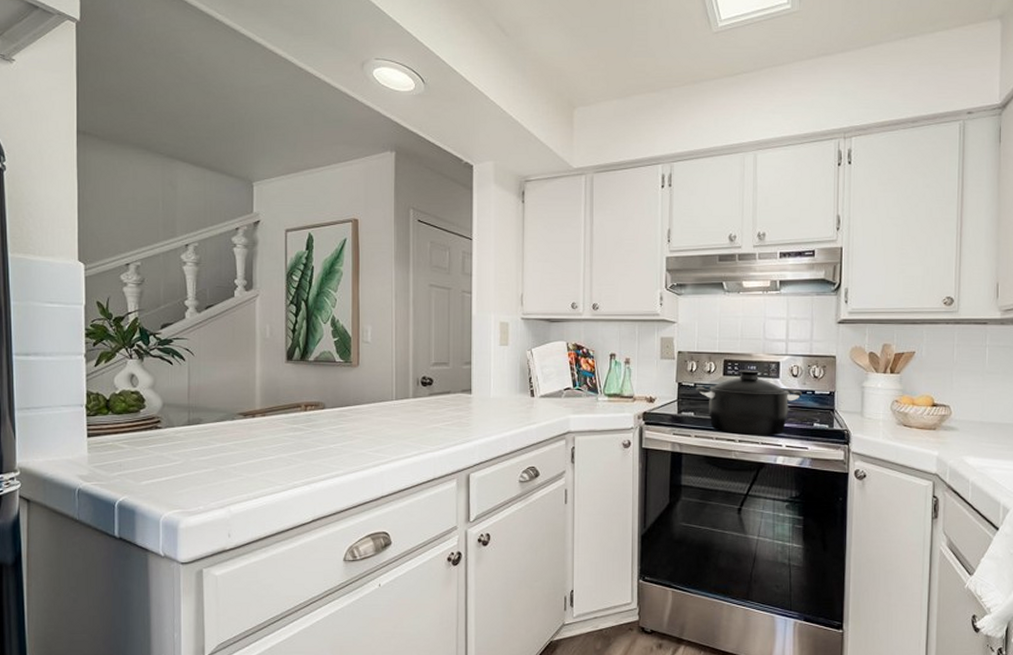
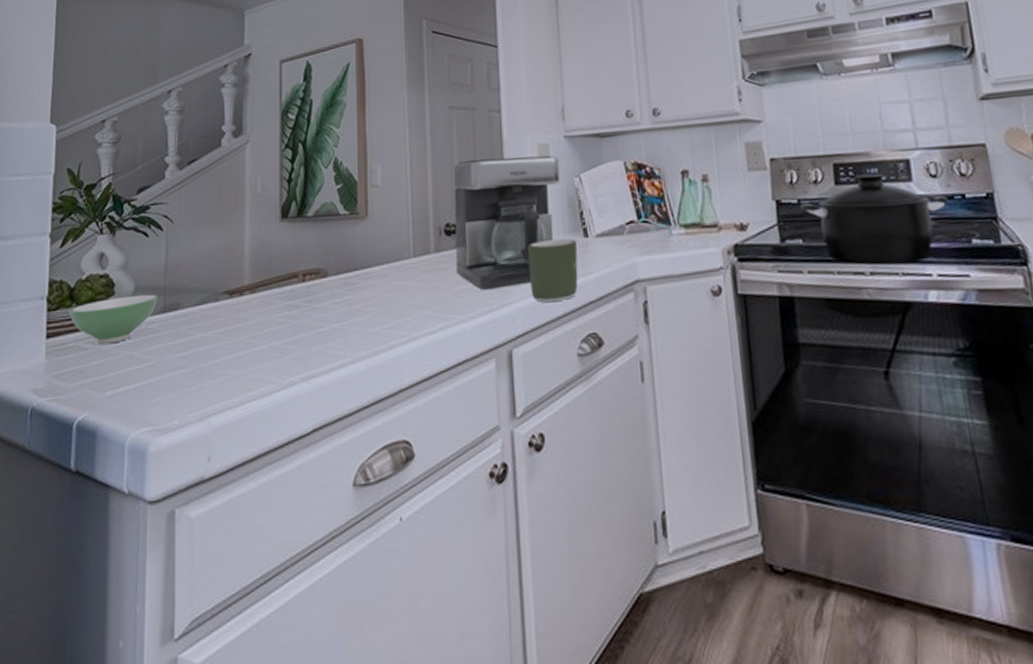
bowl: none [105,409,184,446] -> present [68,293,159,345]
coffee maker: none [429,330,516,430] -> present [453,155,561,291]
mug: none [487,397,526,441] -> present [528,238,578,302]

